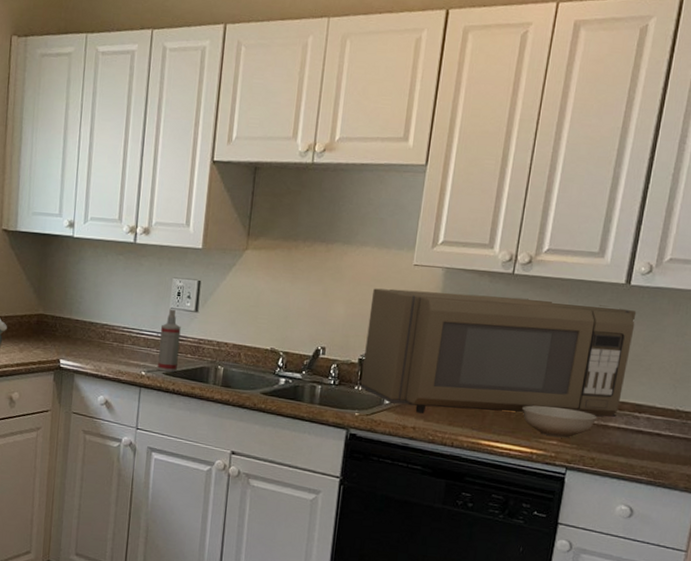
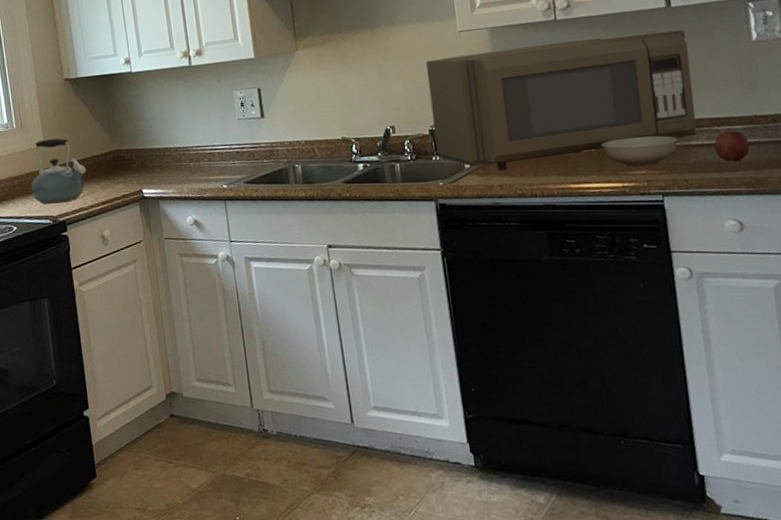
spray bottle: present [157,309,181,372] -> none [231,119,257,181]
fruit: none [629,418,664,450] -> present [714,130,750,161]

